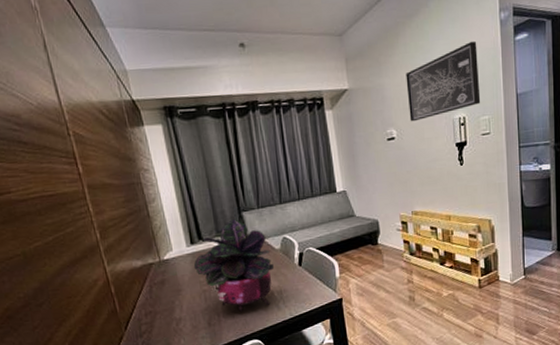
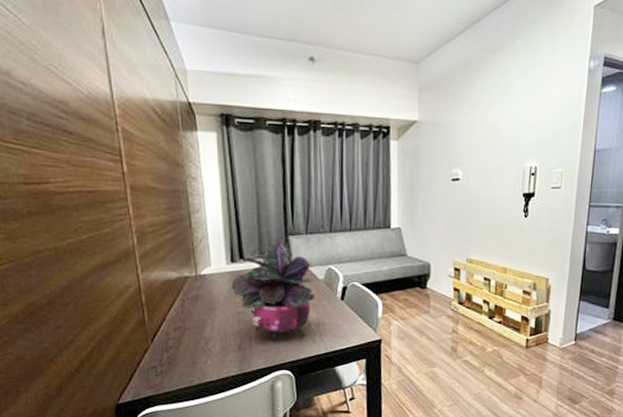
wall art: present [406,41,481,122] -> none [478,87,561,165]

